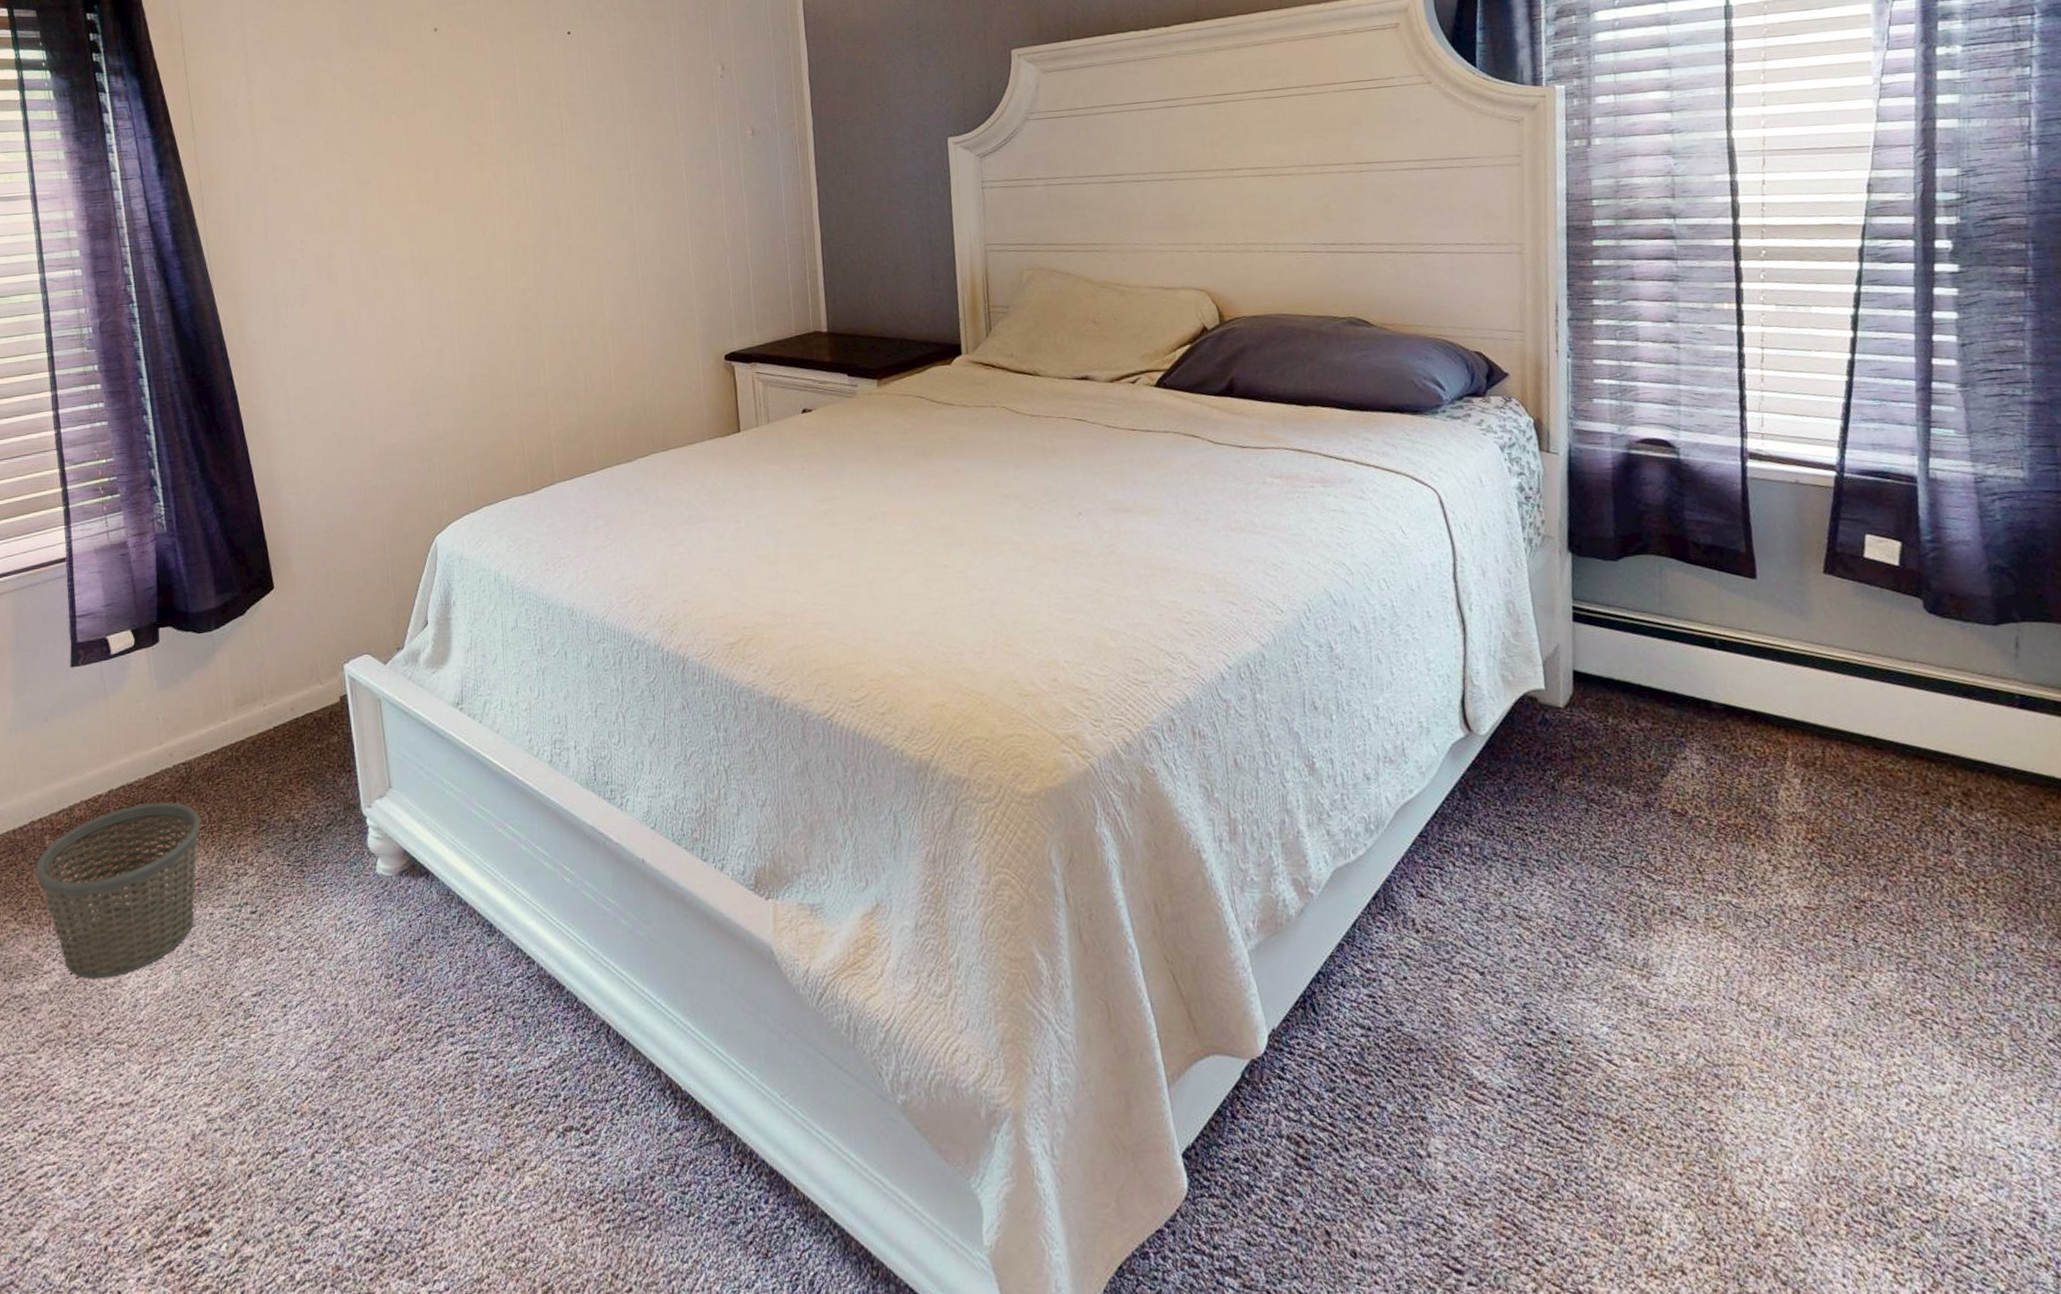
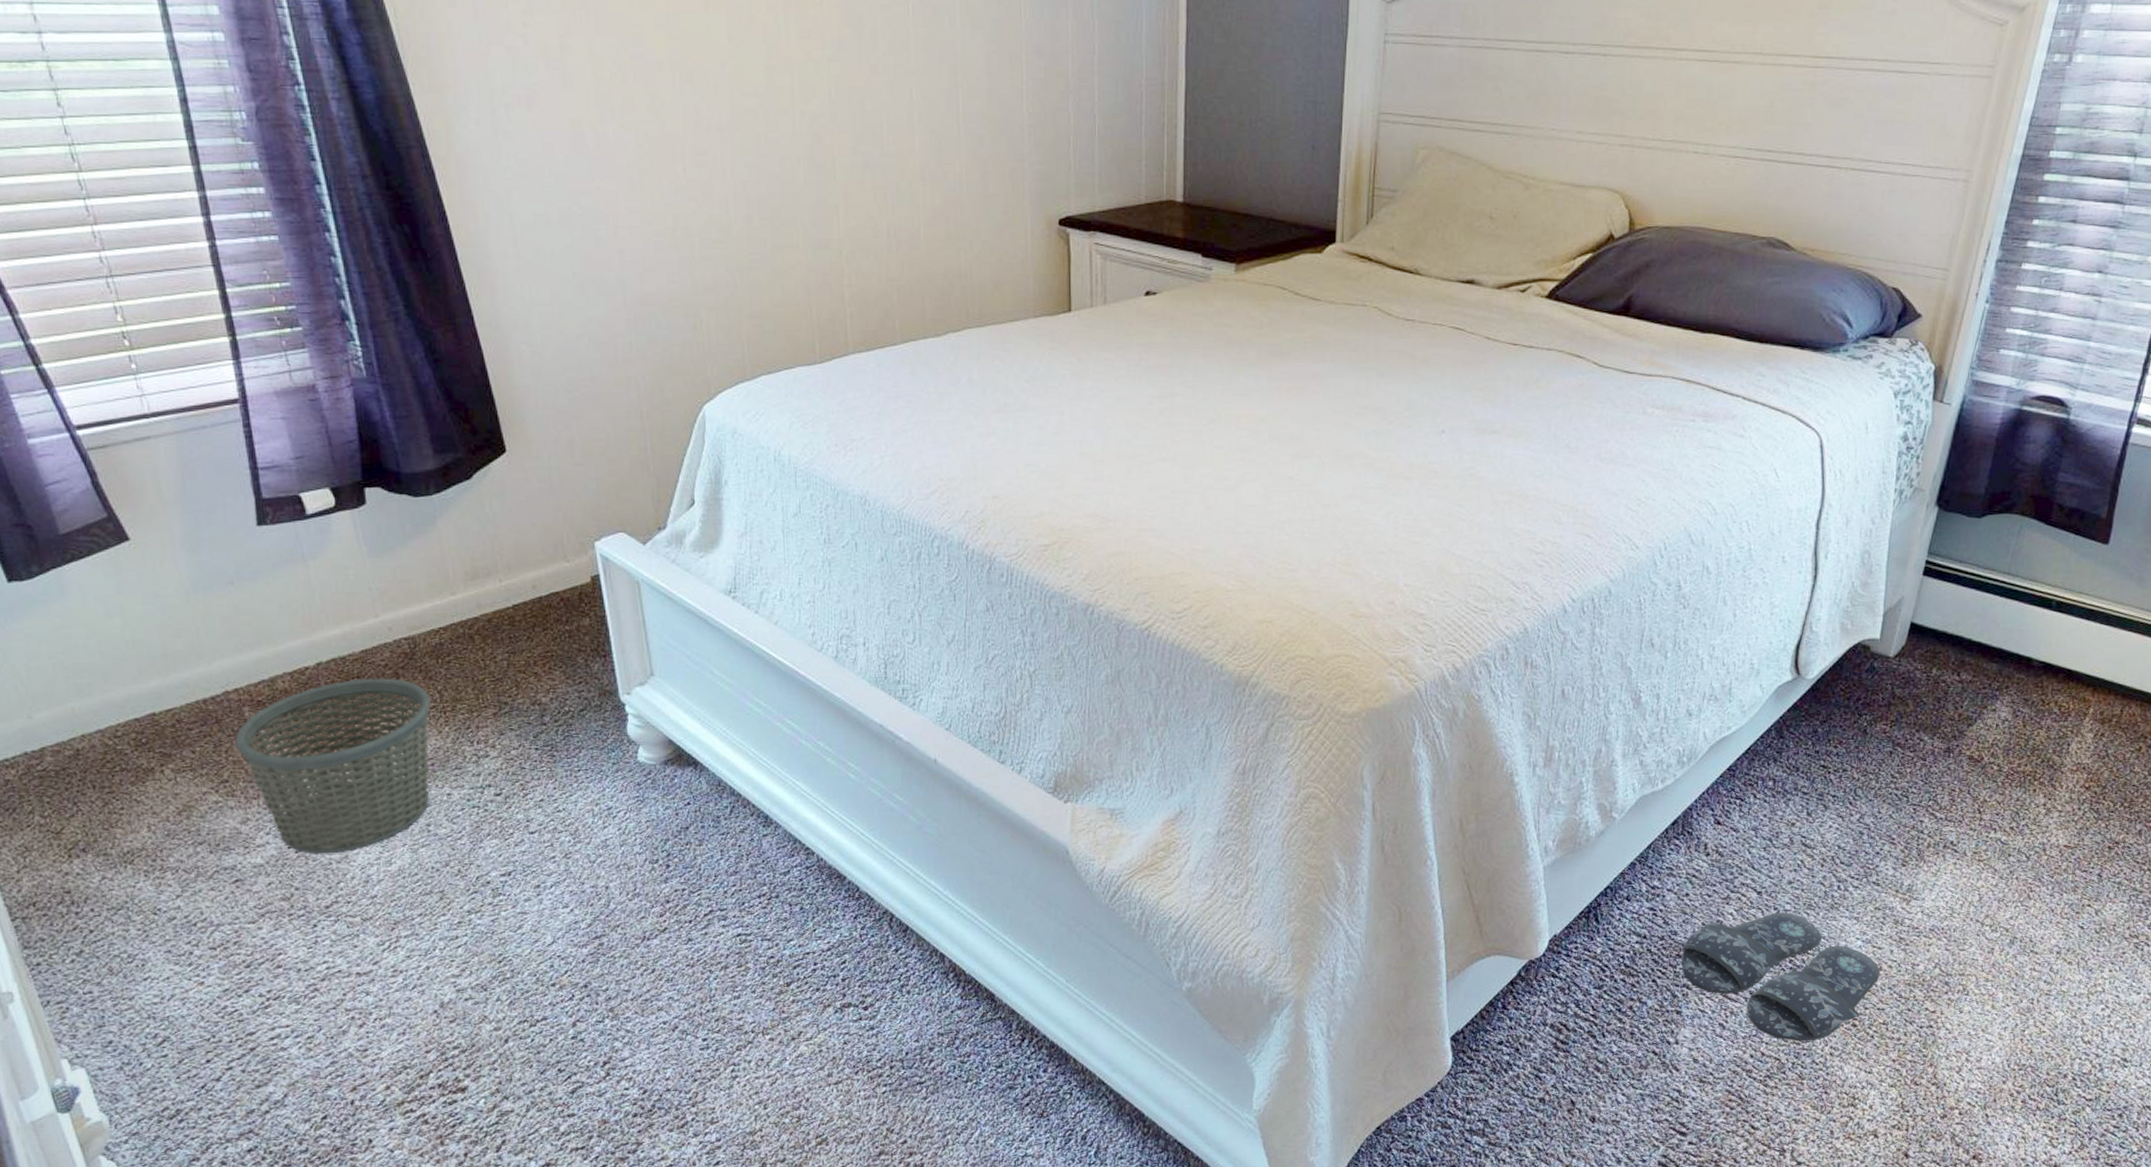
slippers: none [1412,995,1638,1151] -> present [1681,912,1880,1041]

